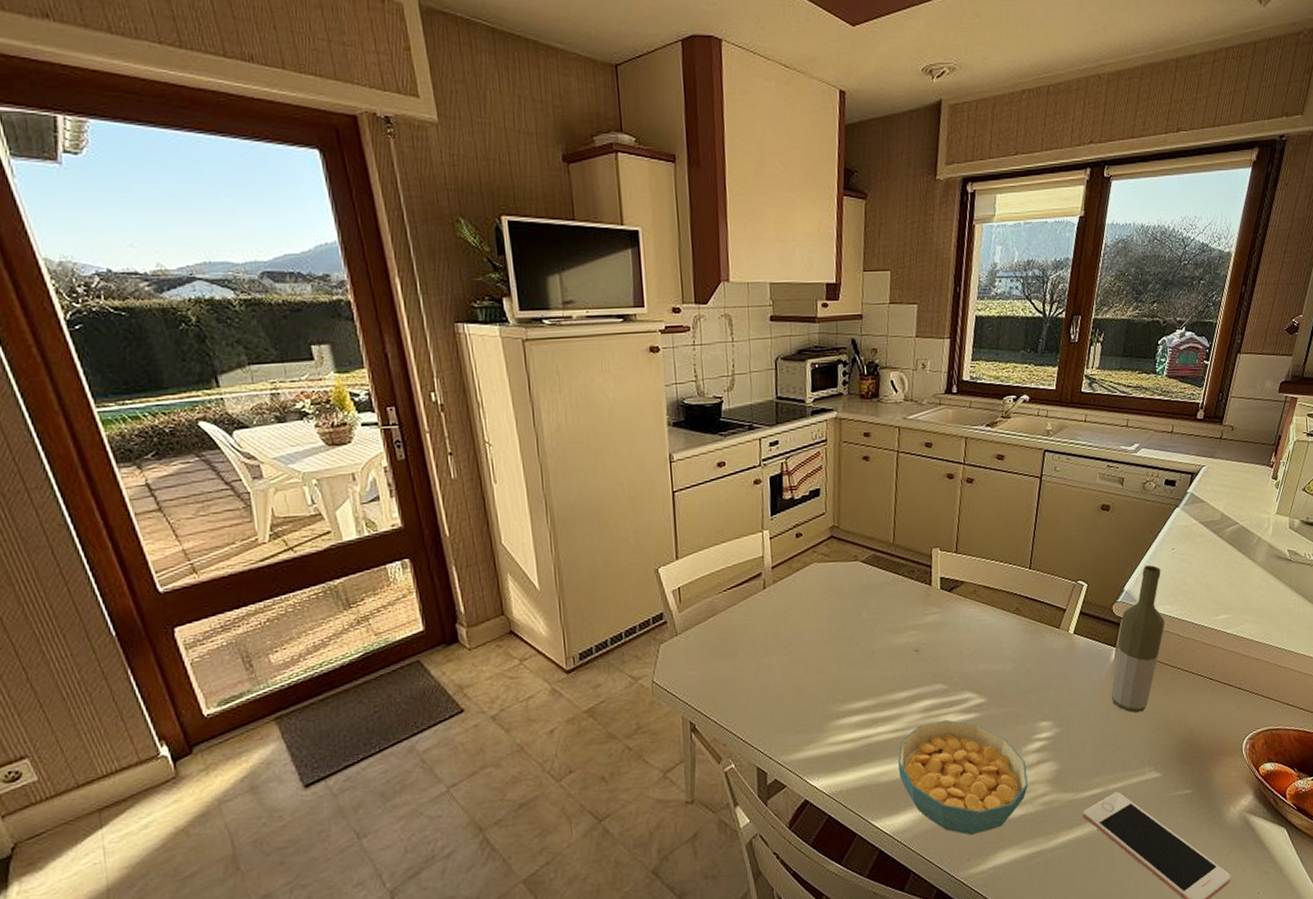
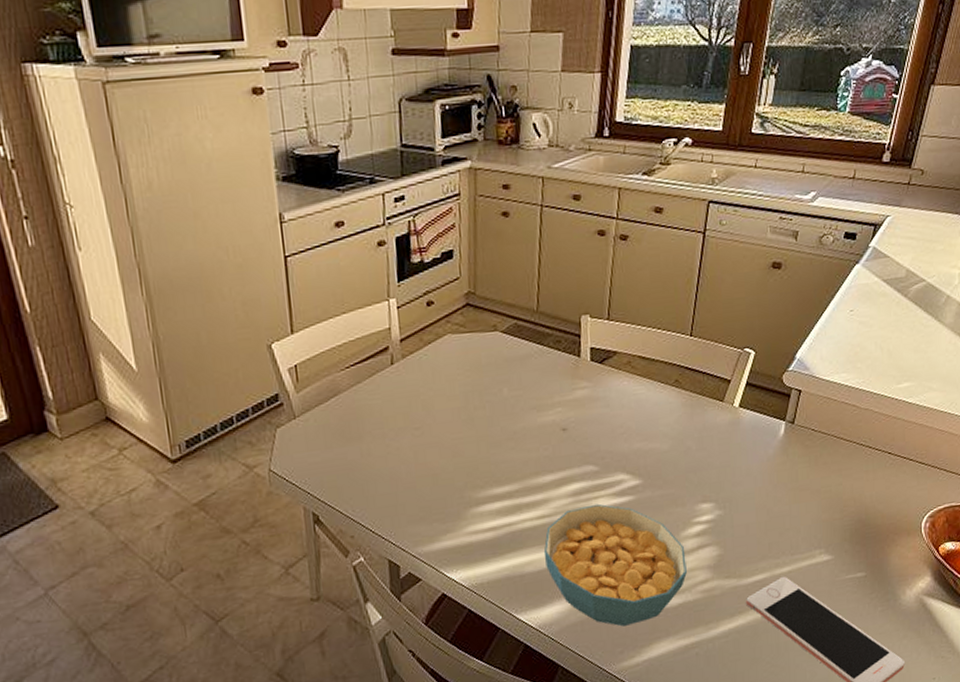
bottle: present [1111,565,1165,713] -> none [779,329,841,492]

